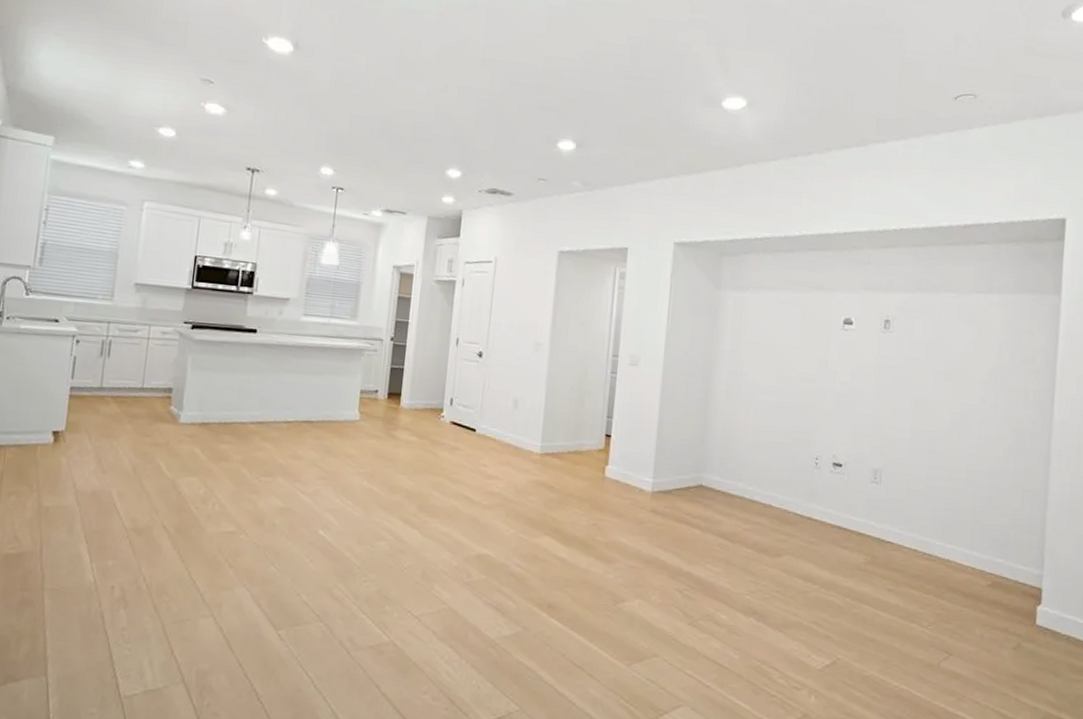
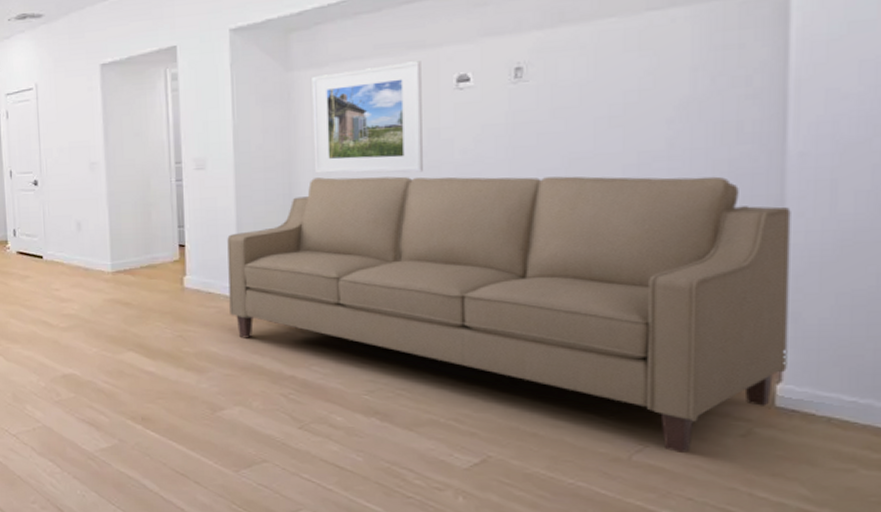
sofa: none [642,388,1054,662] -> present [227,176,791,454]
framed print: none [728,298,819,396] -> present [312,61,423,174]

